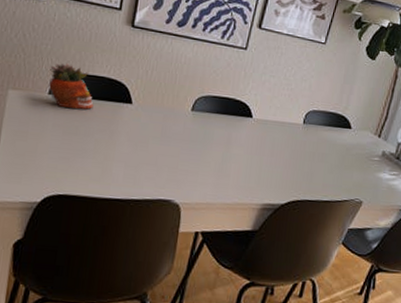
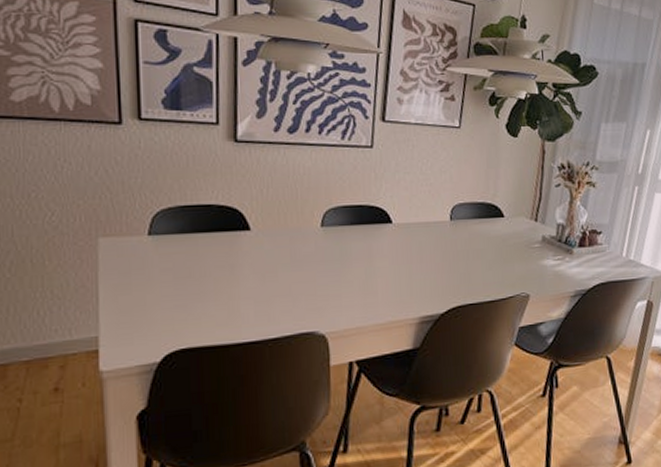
succulent planter: present [49,63,94,110] -> none [145,196,205,248]

